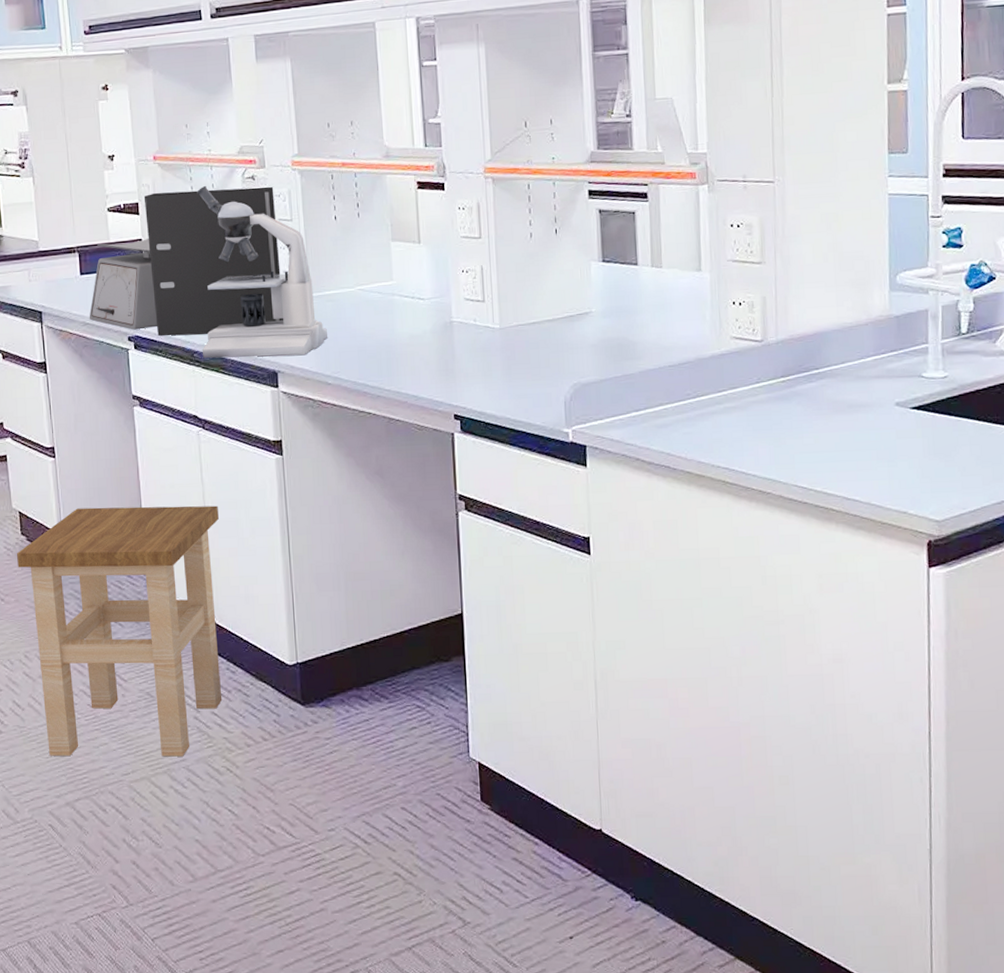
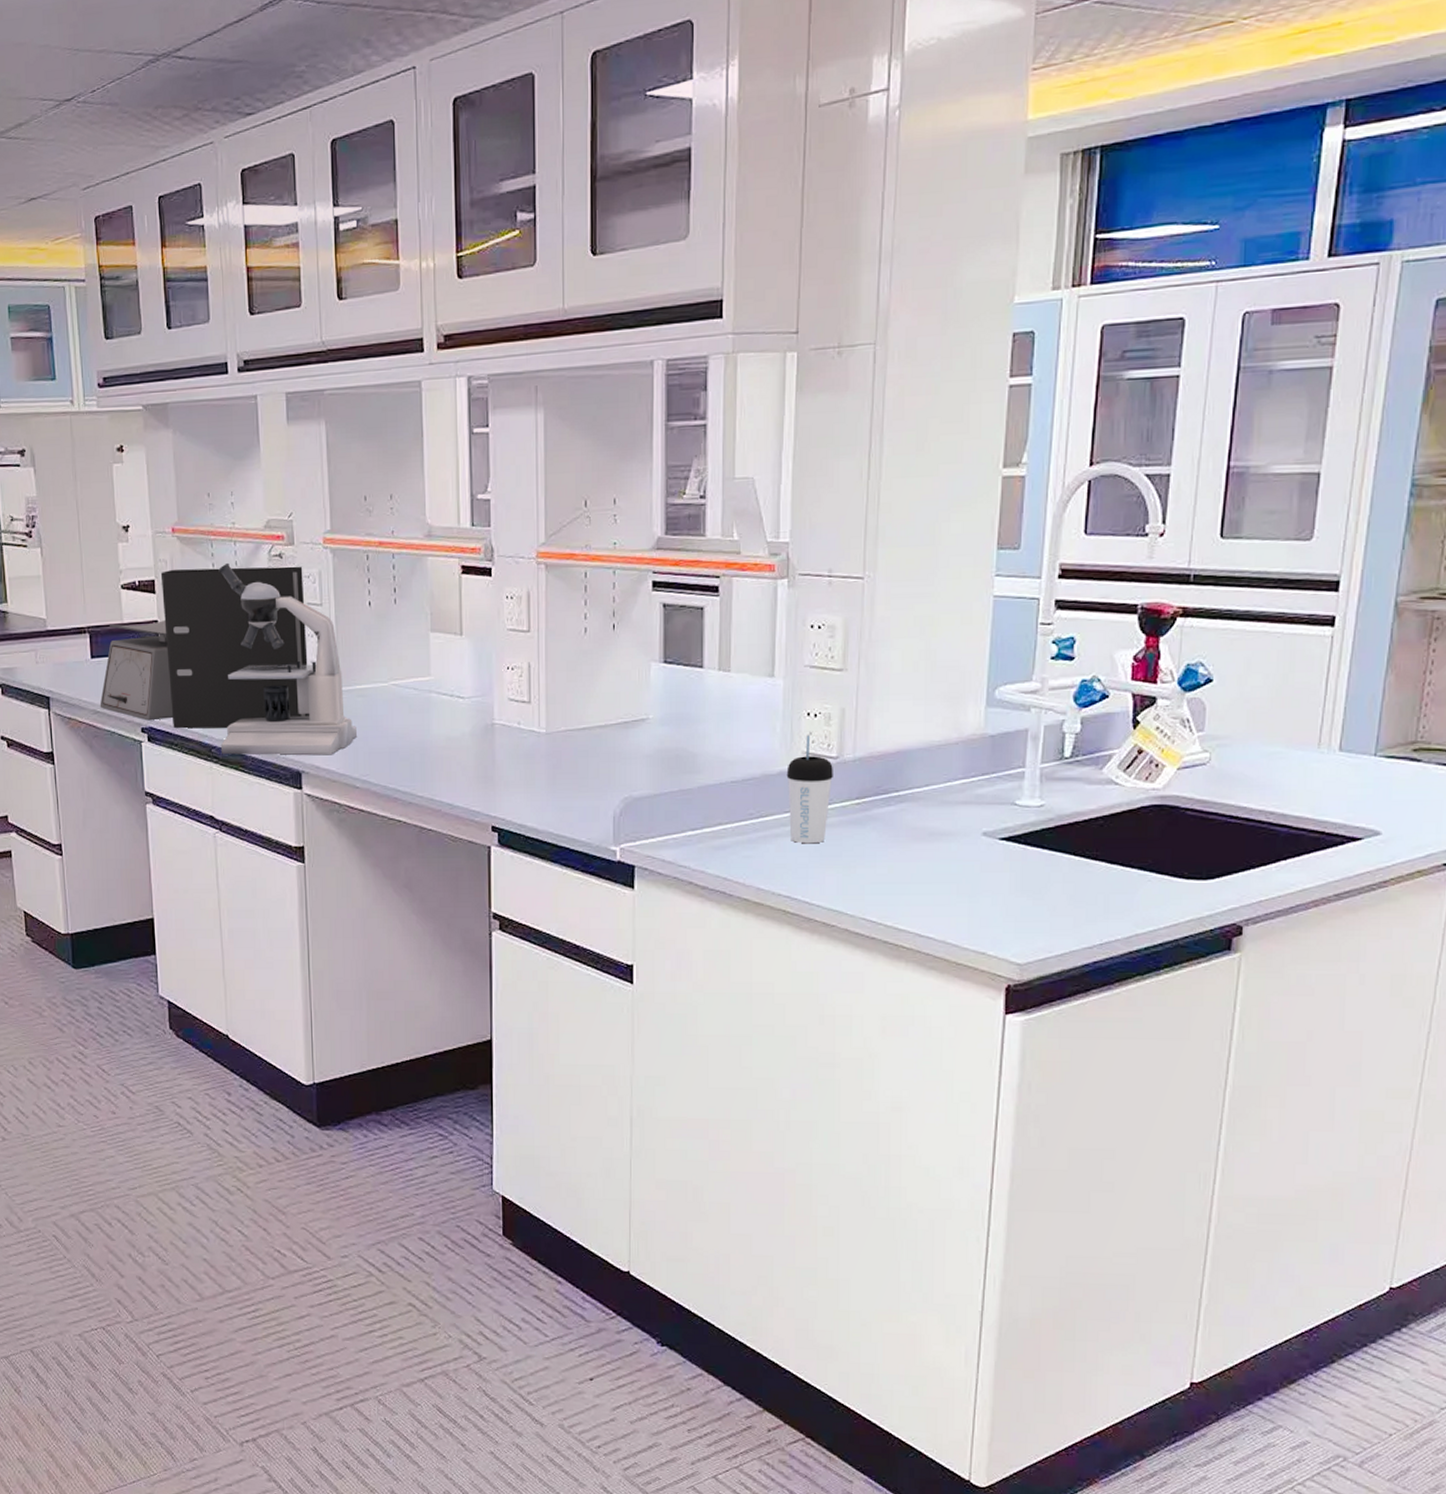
stool: present [17,505,223,757] -> none [22,910,235,1174]
beverage cup: none [717,320,759,420] -> present [786,734,833,844]

